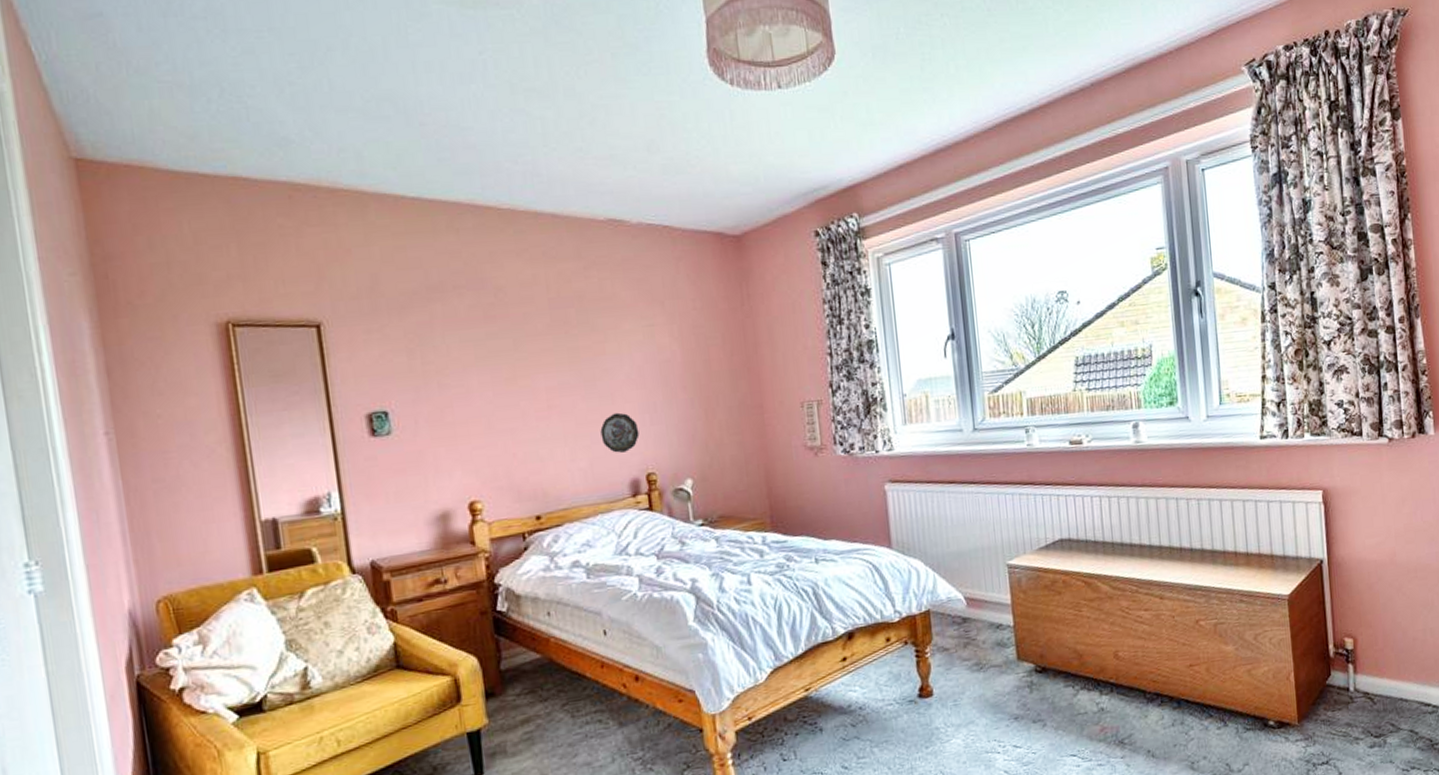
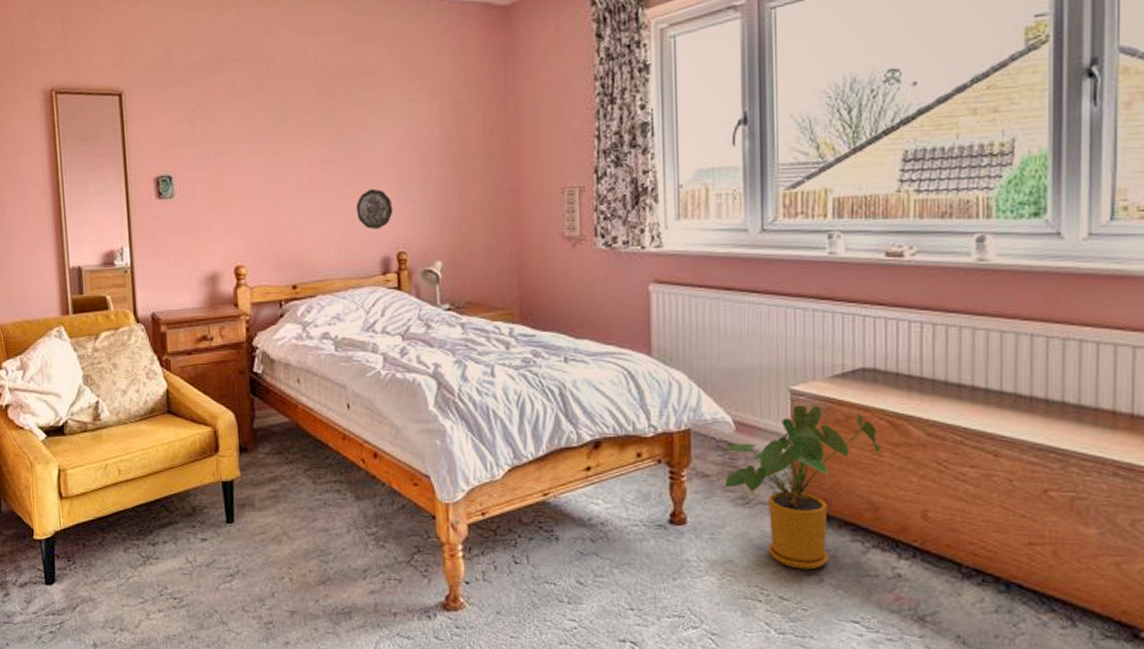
house plant: none [957,575,1080,719] -> present [722,405,881,570]

